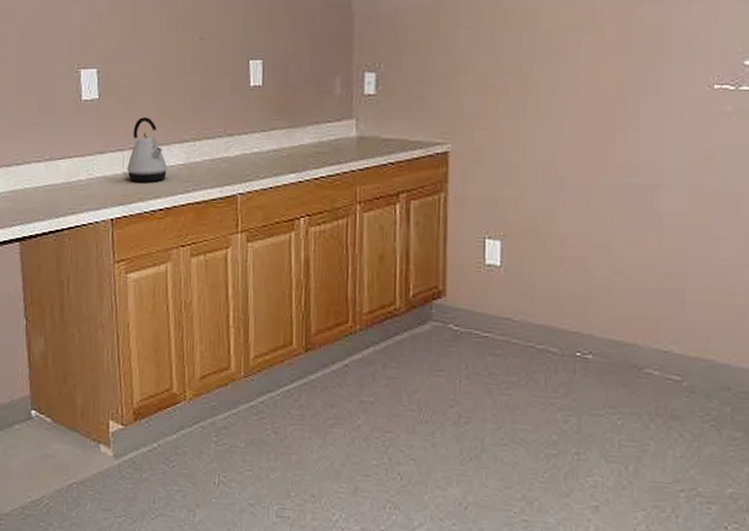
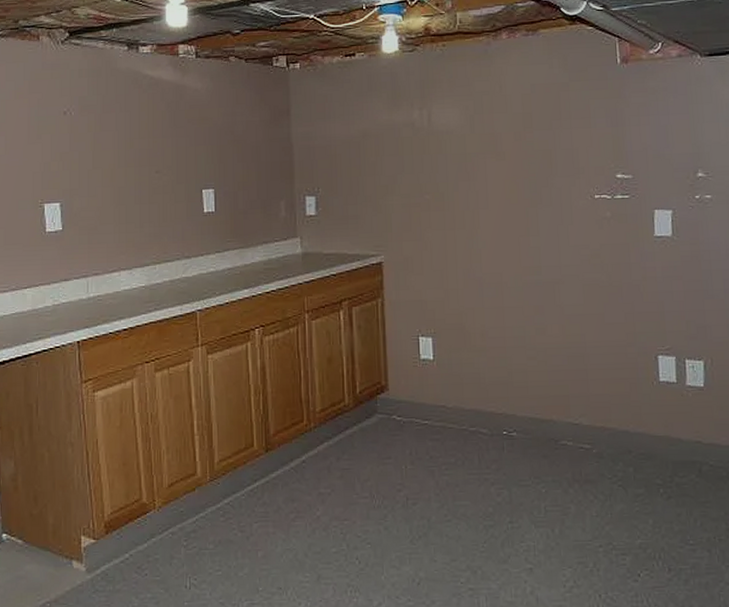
kettle: present [127,117,168,182] -> none [91,245,130,305]

